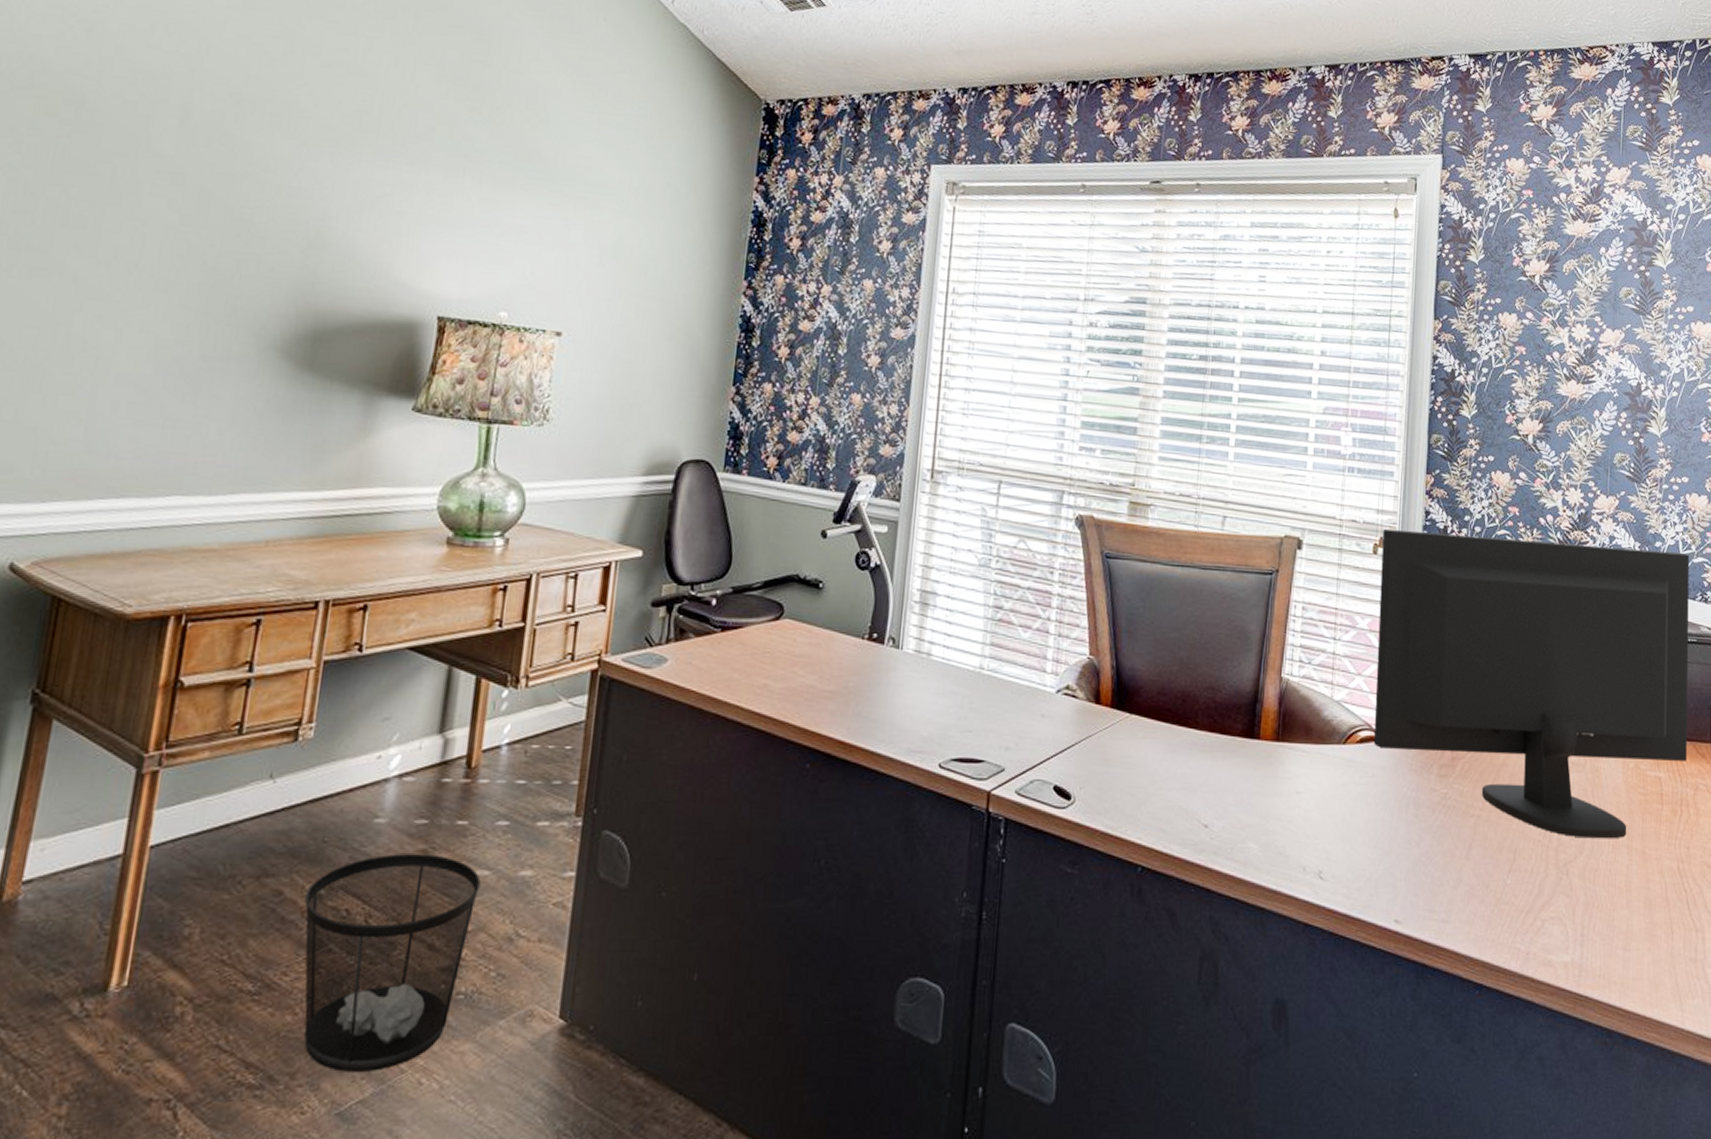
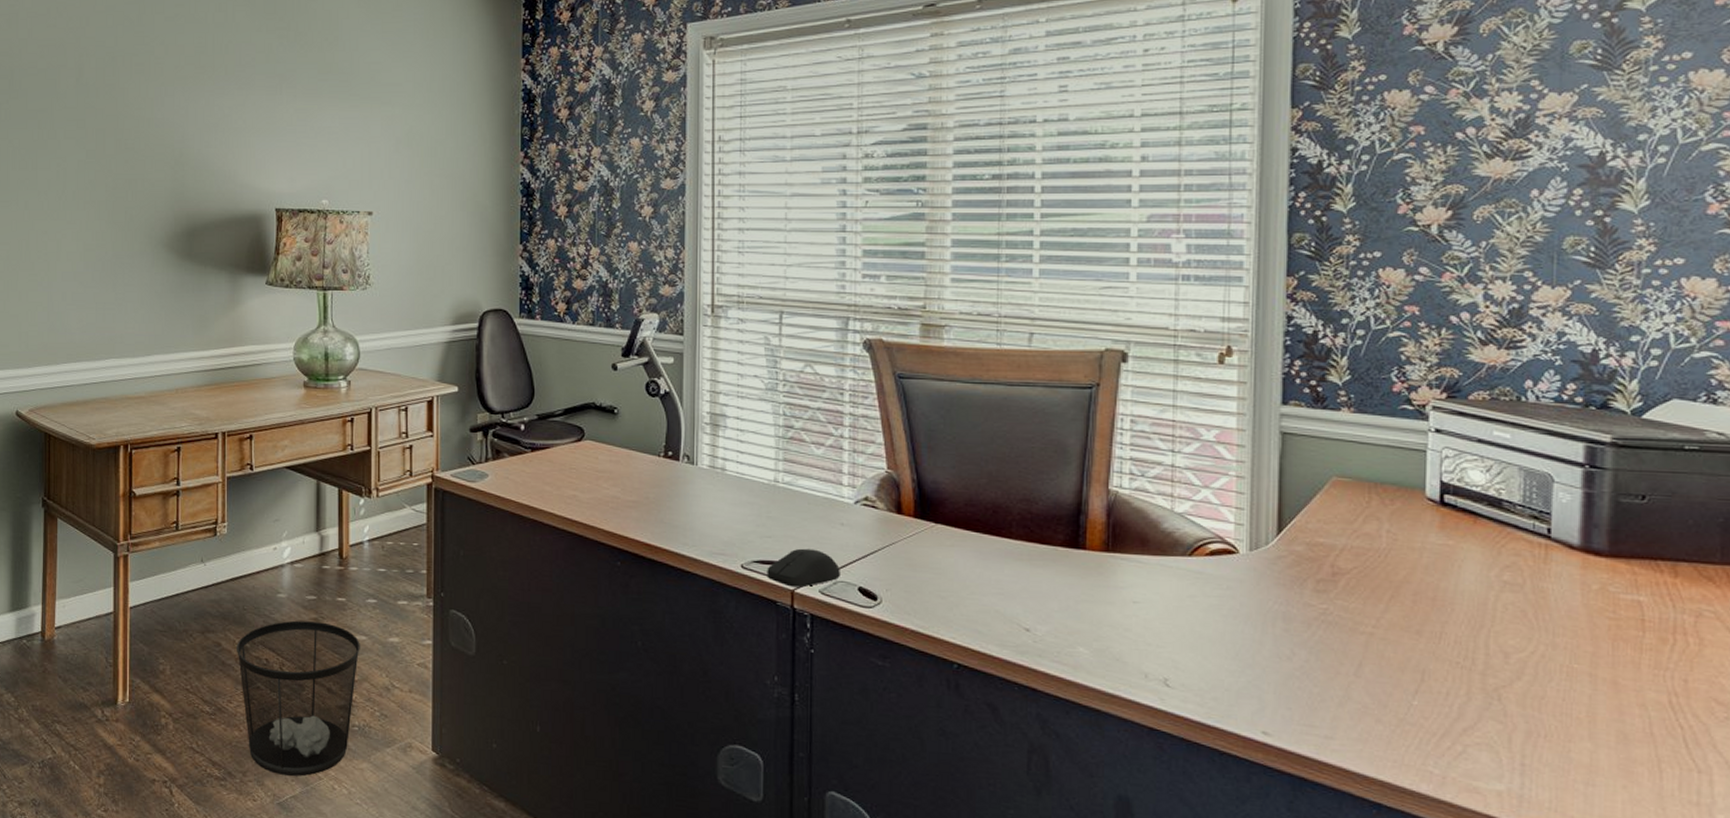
computer mouse: none [964,743,1038,788] -> present [767,548,840,588]
monitor: present [1373,528,1689,839] -> none [1227,336,1687,666]

